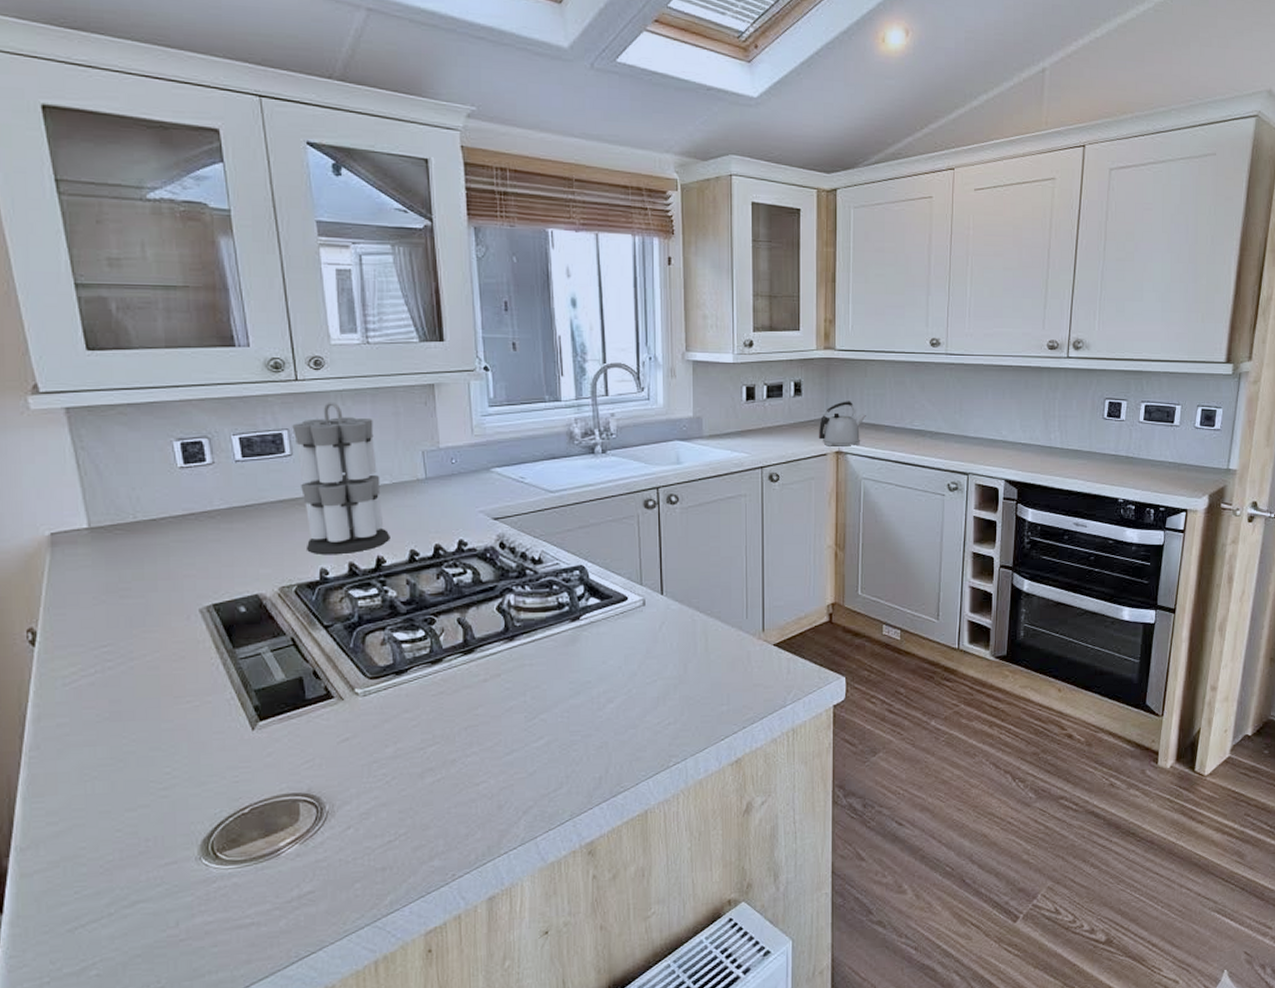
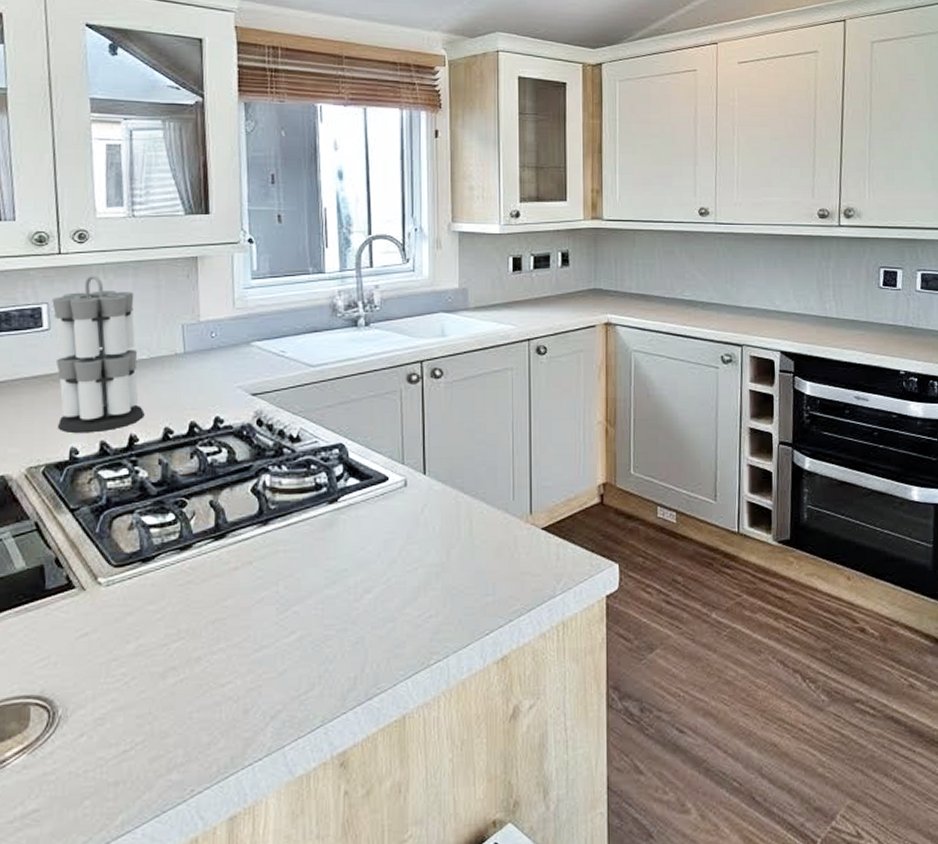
kettle: present [818,401,866,446] -> none [586,271,635,318]

